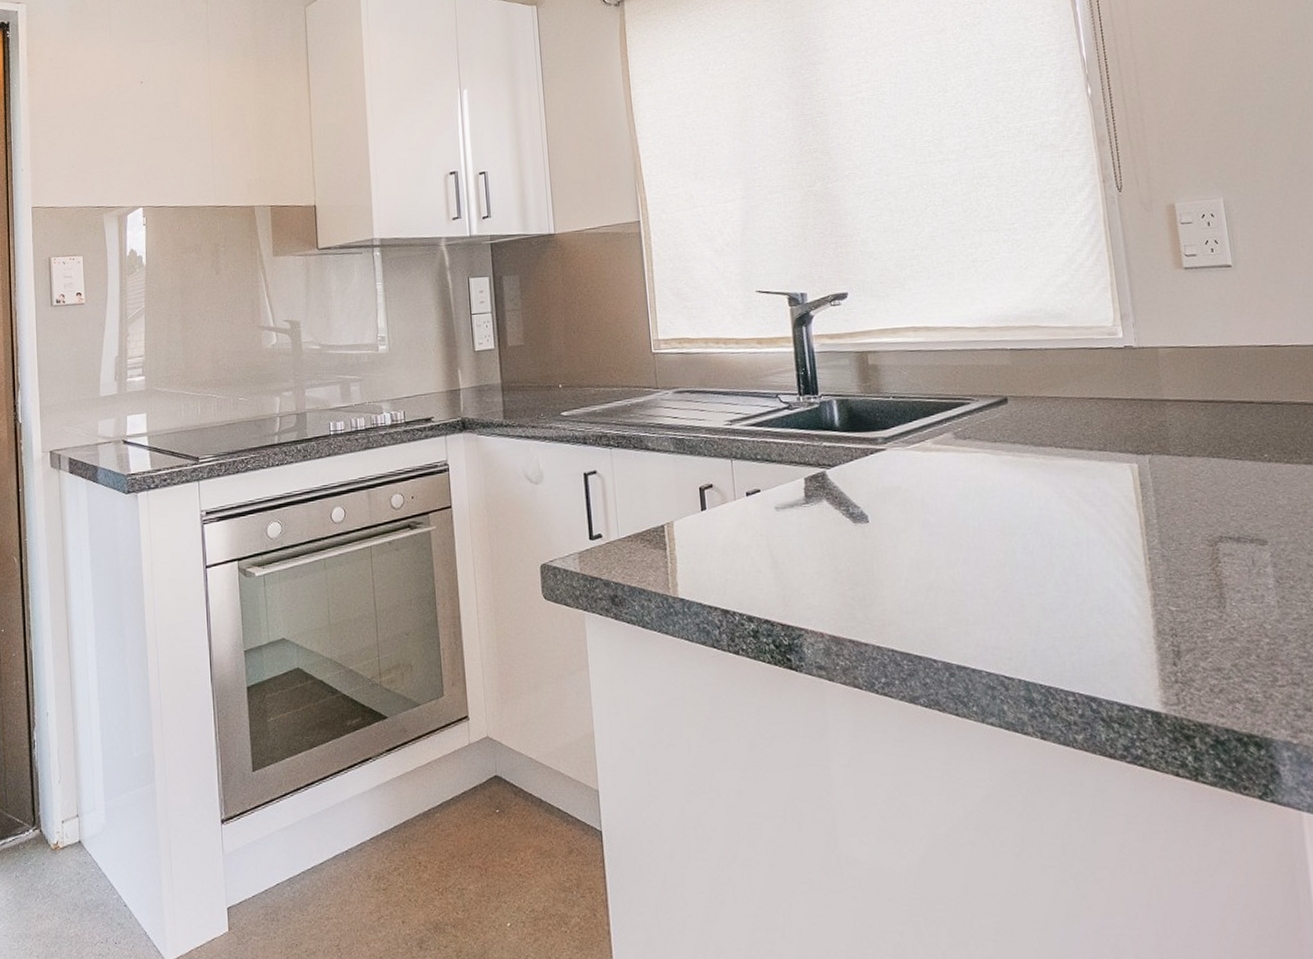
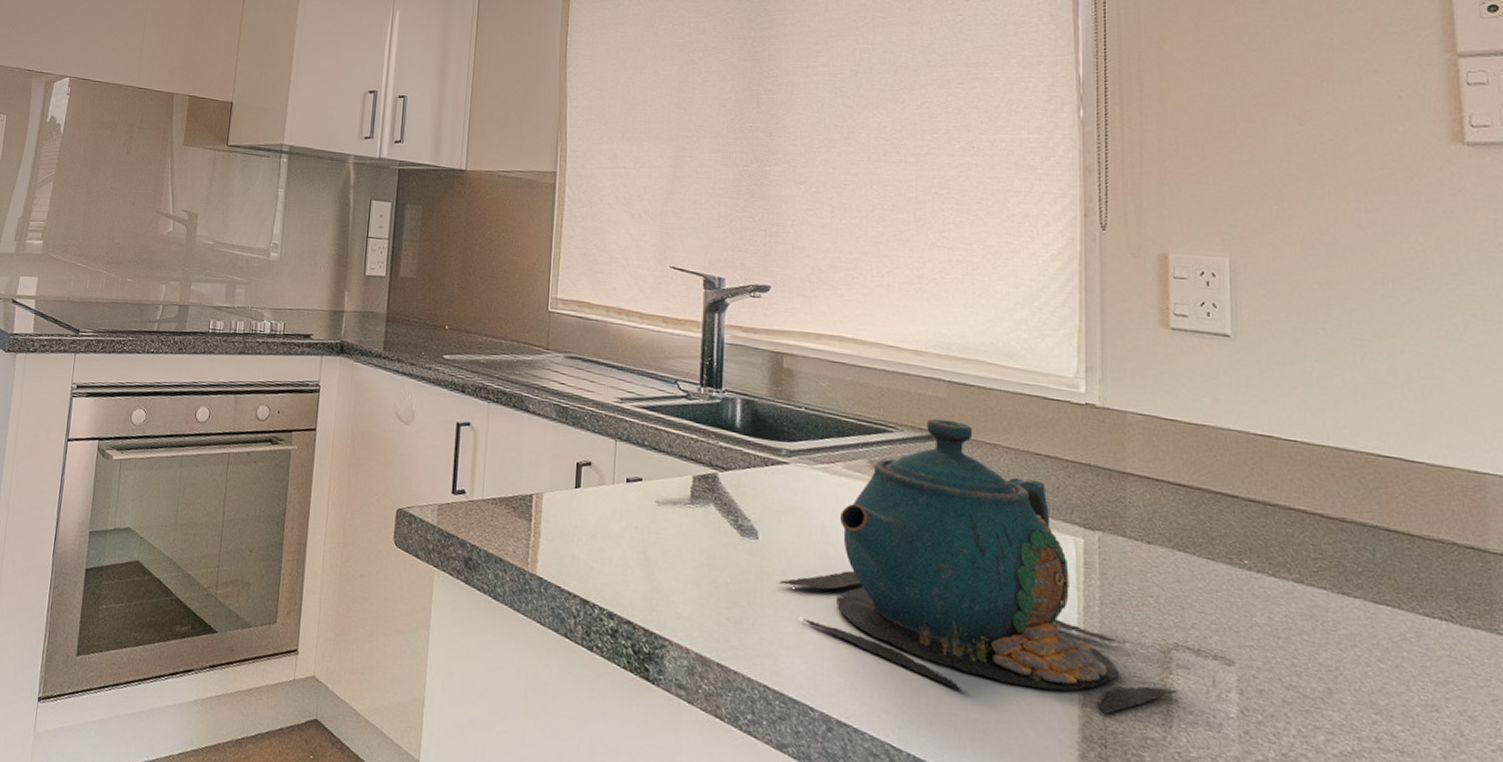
teapot: none [890,383,1228,619] -> present [777,418,1180,714]

